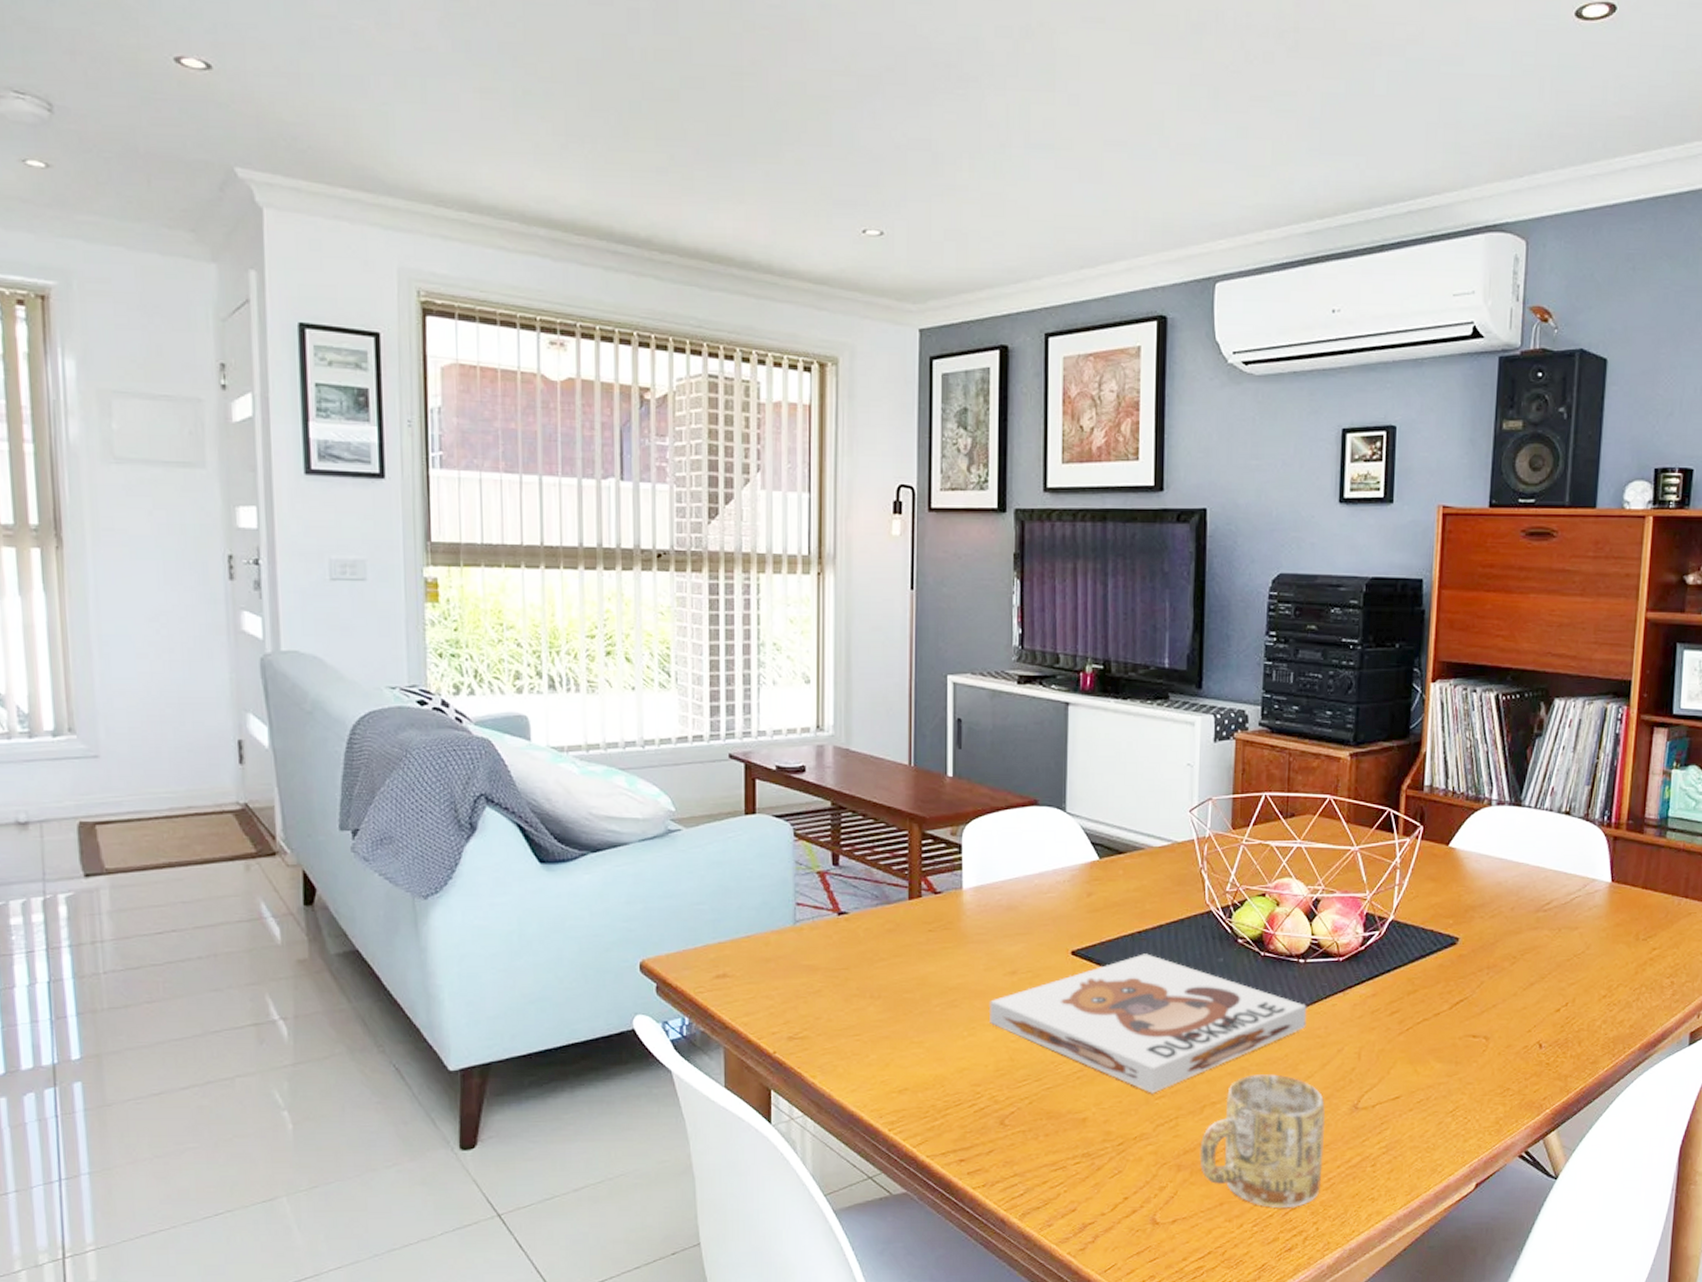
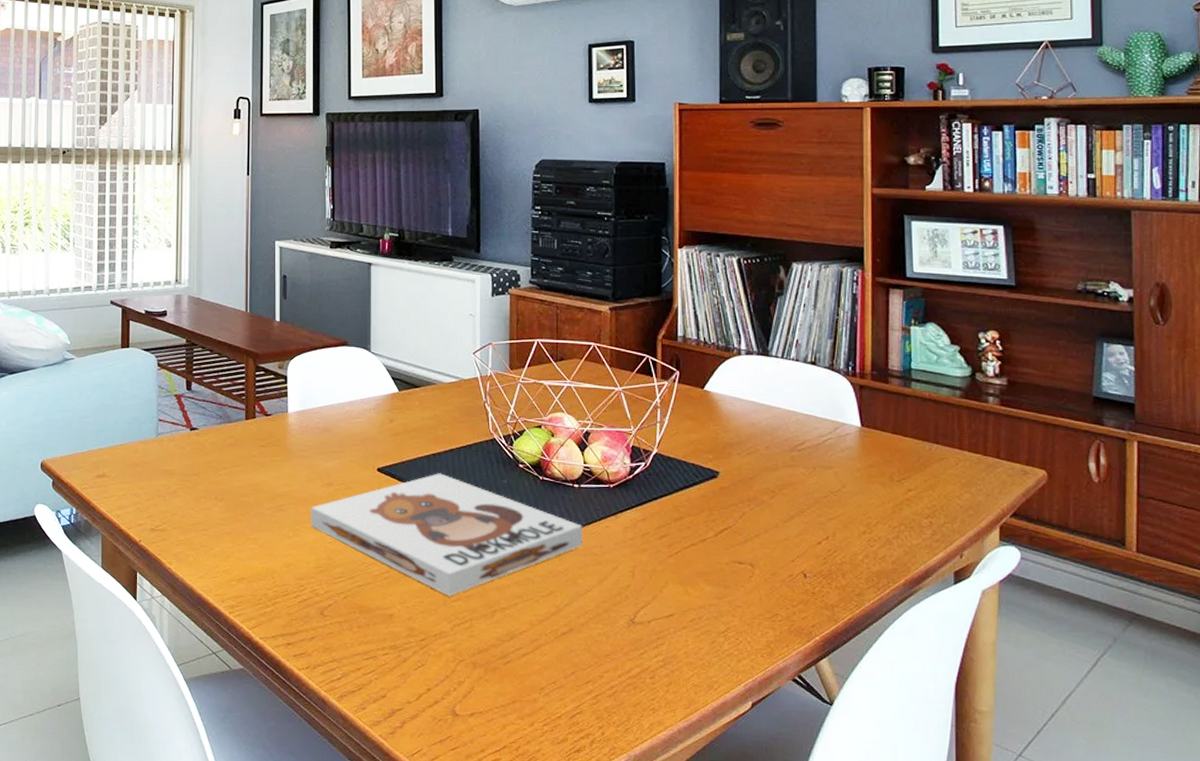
mug: present [1199,1074,1326,1208] -> none [492,585,605,711]

